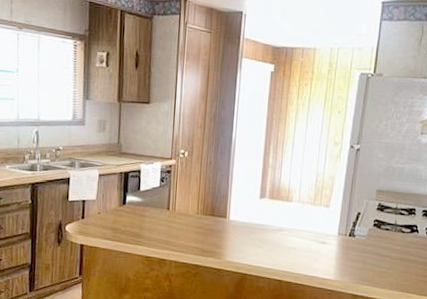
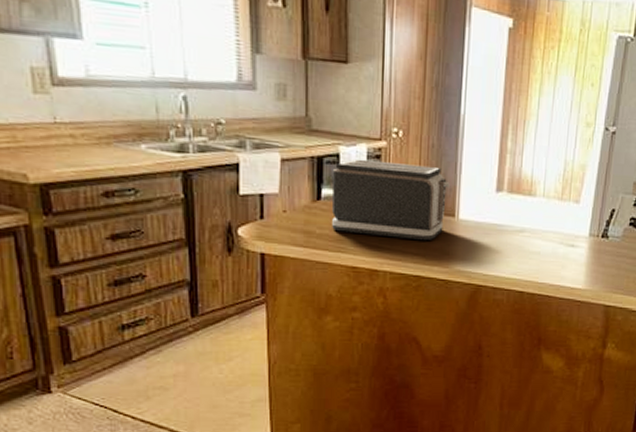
toaster: none [133,173,223,237] -> present [331,158,450,241]

